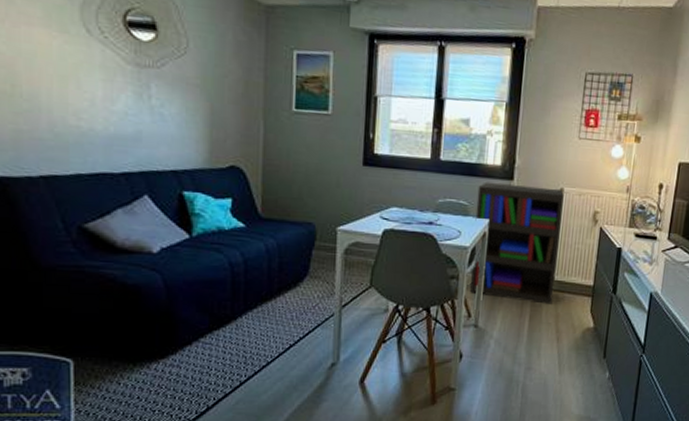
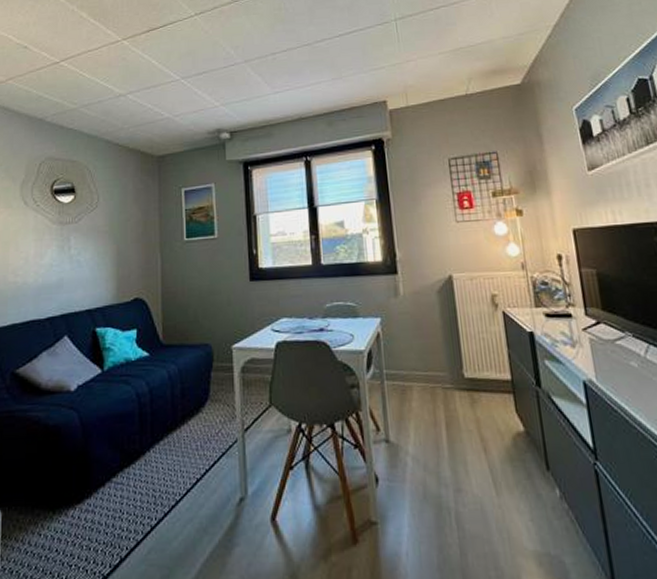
bookshelf: present [469,182,564,304] -> none [363,276,469,408]

